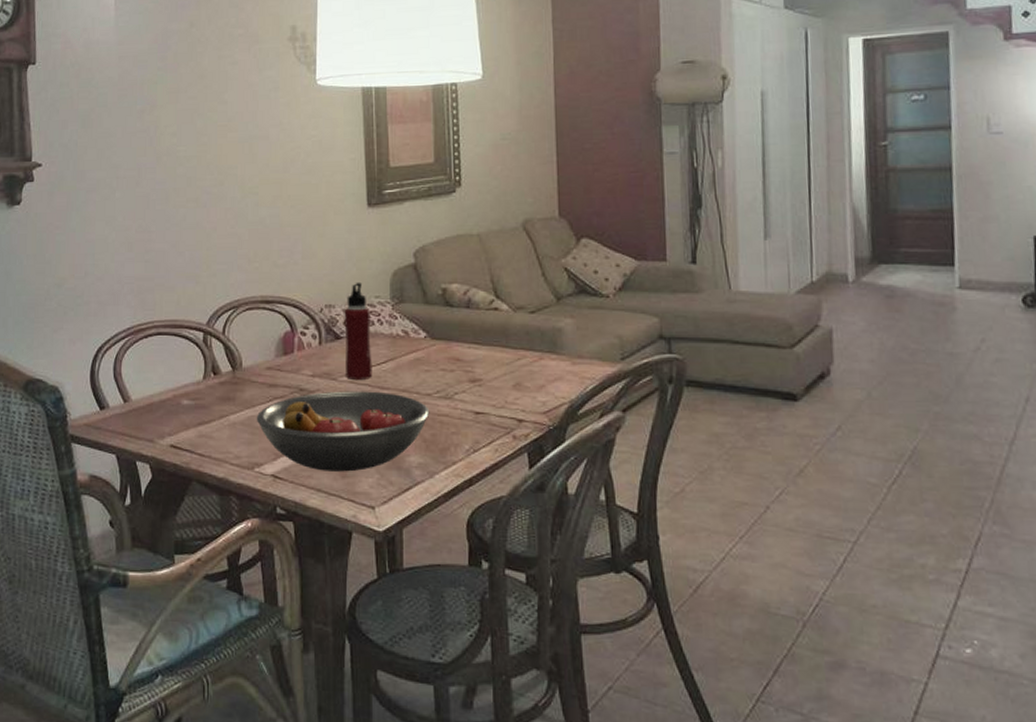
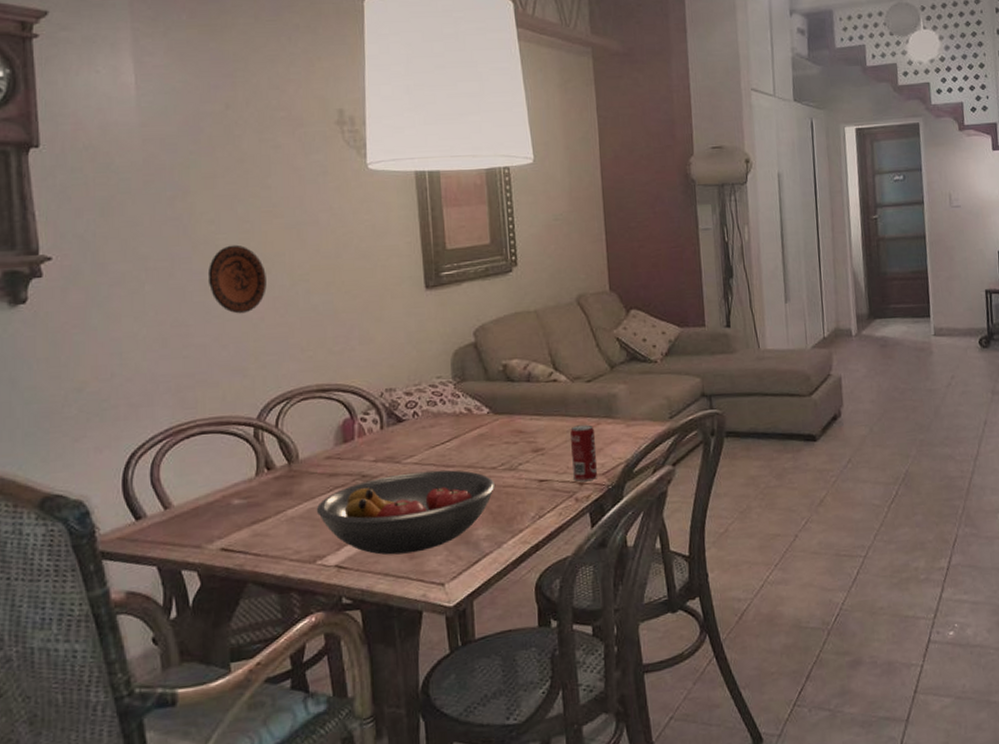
decorative plate: none [168,157,220,223] -> present [207,244,267,314]
water bottle: present [344,282,373,381] -> none [405,363,437,462]
beverage can: none [510,358,538,418] -> present [570,424,597,481]

